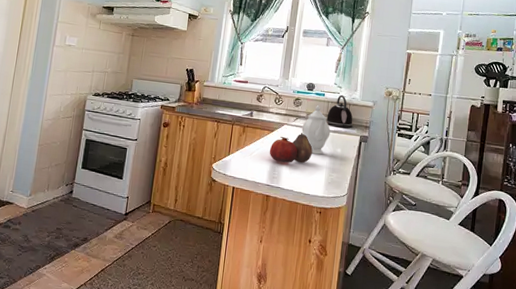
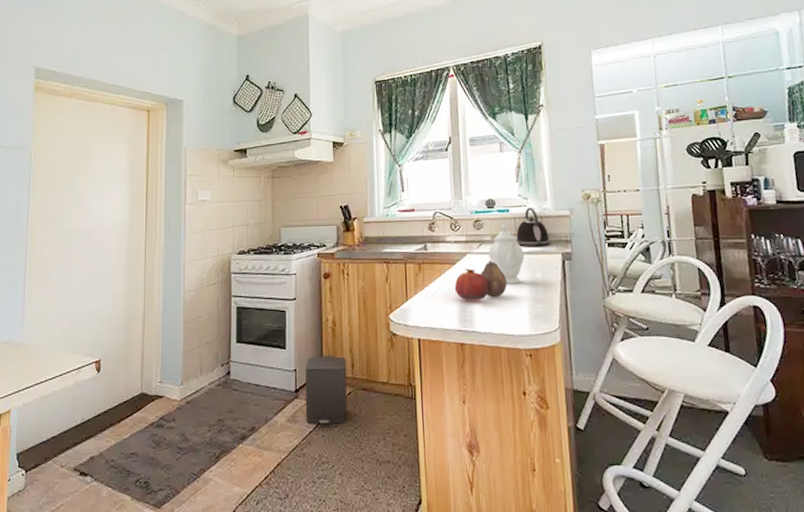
pedal bin: none [130,189,172,245] -> present [305,355,348,424]

